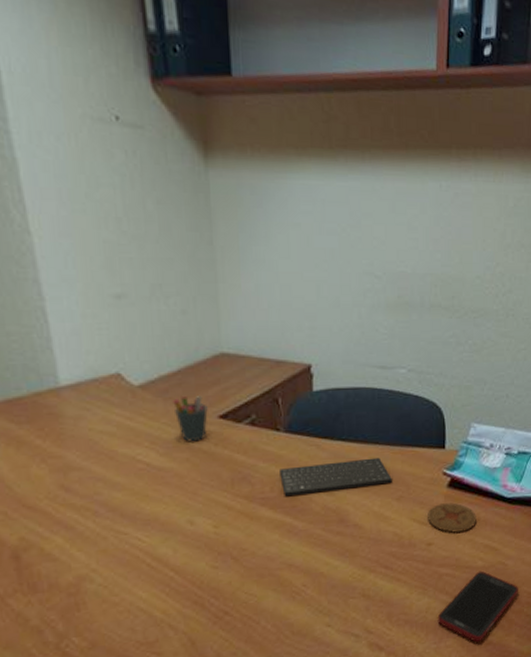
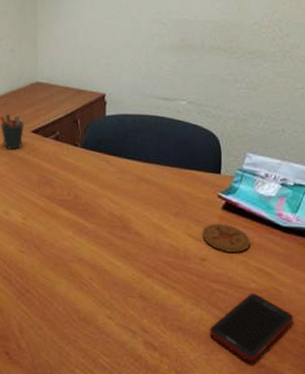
keyboard: present [280,457,392,497] -> none [76,175,170,201]

